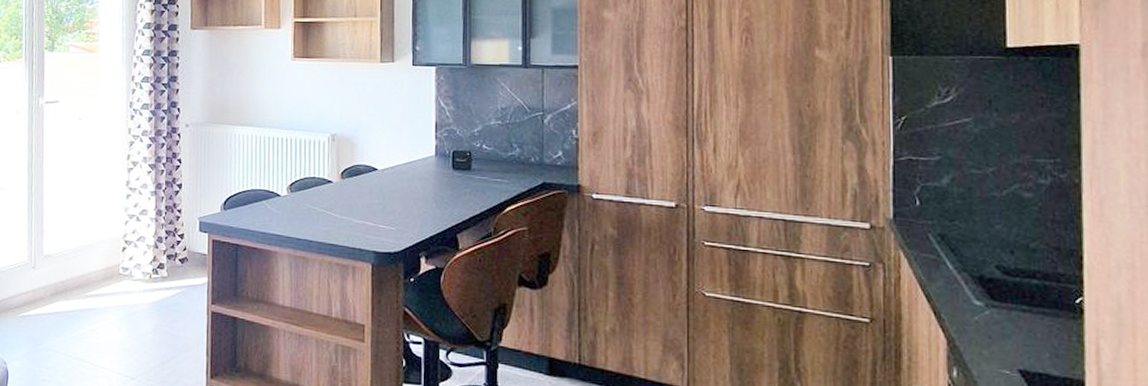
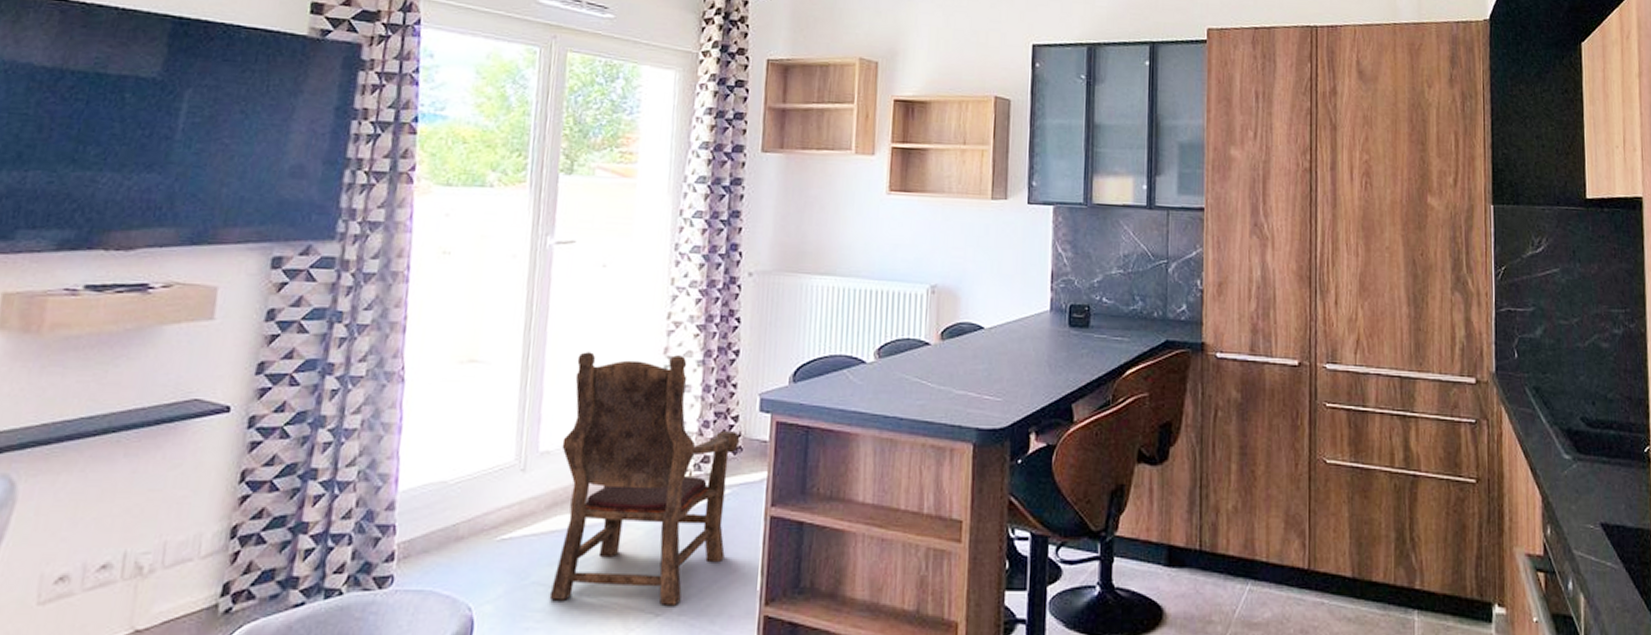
armchair: none [57,183,186,373] -> present [549,352,740,605]

